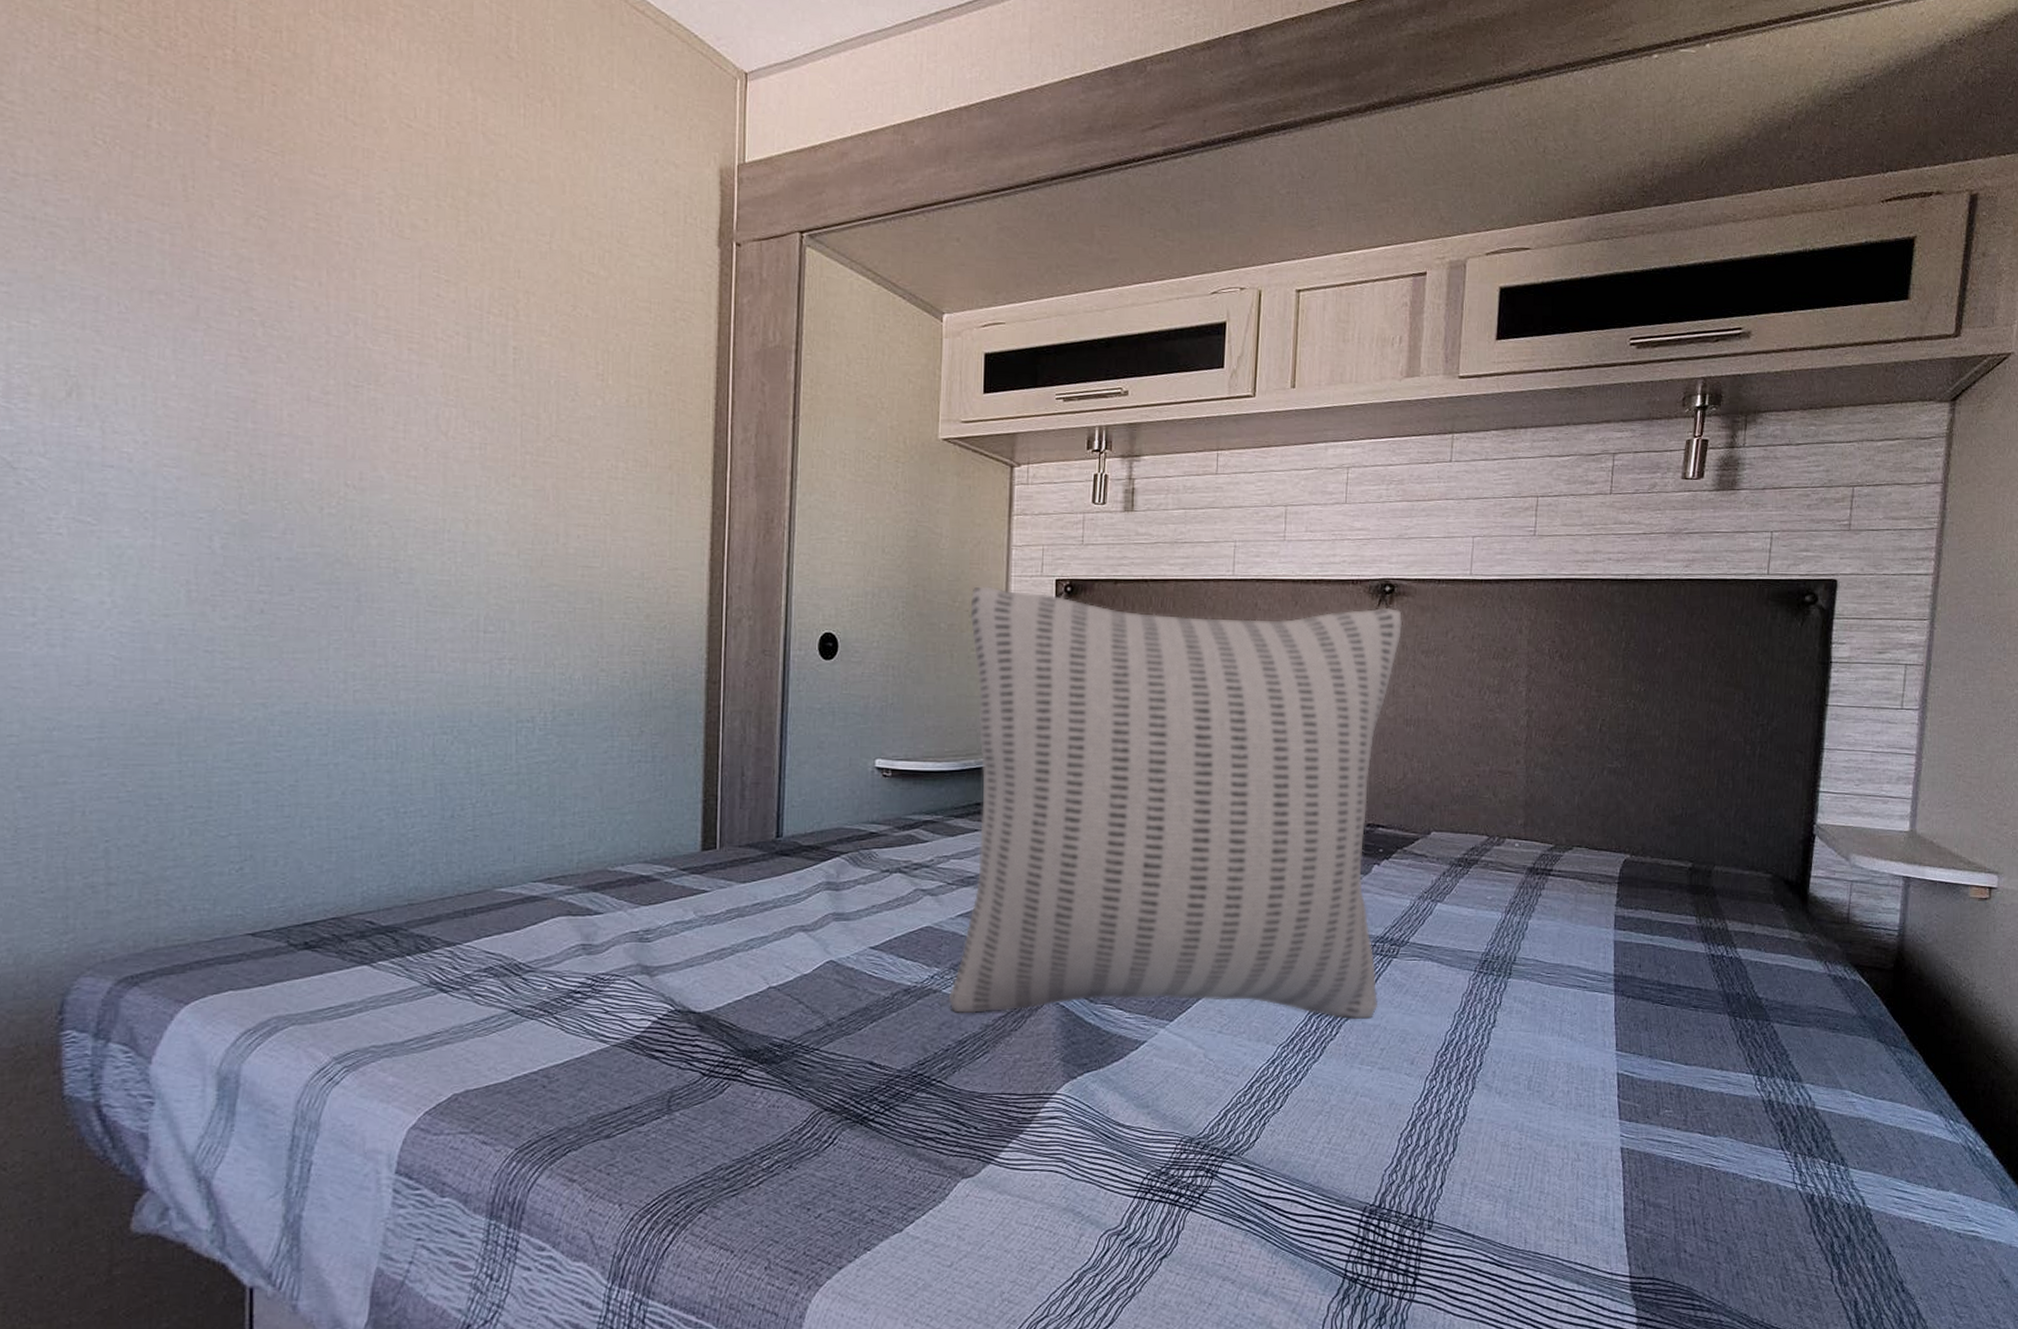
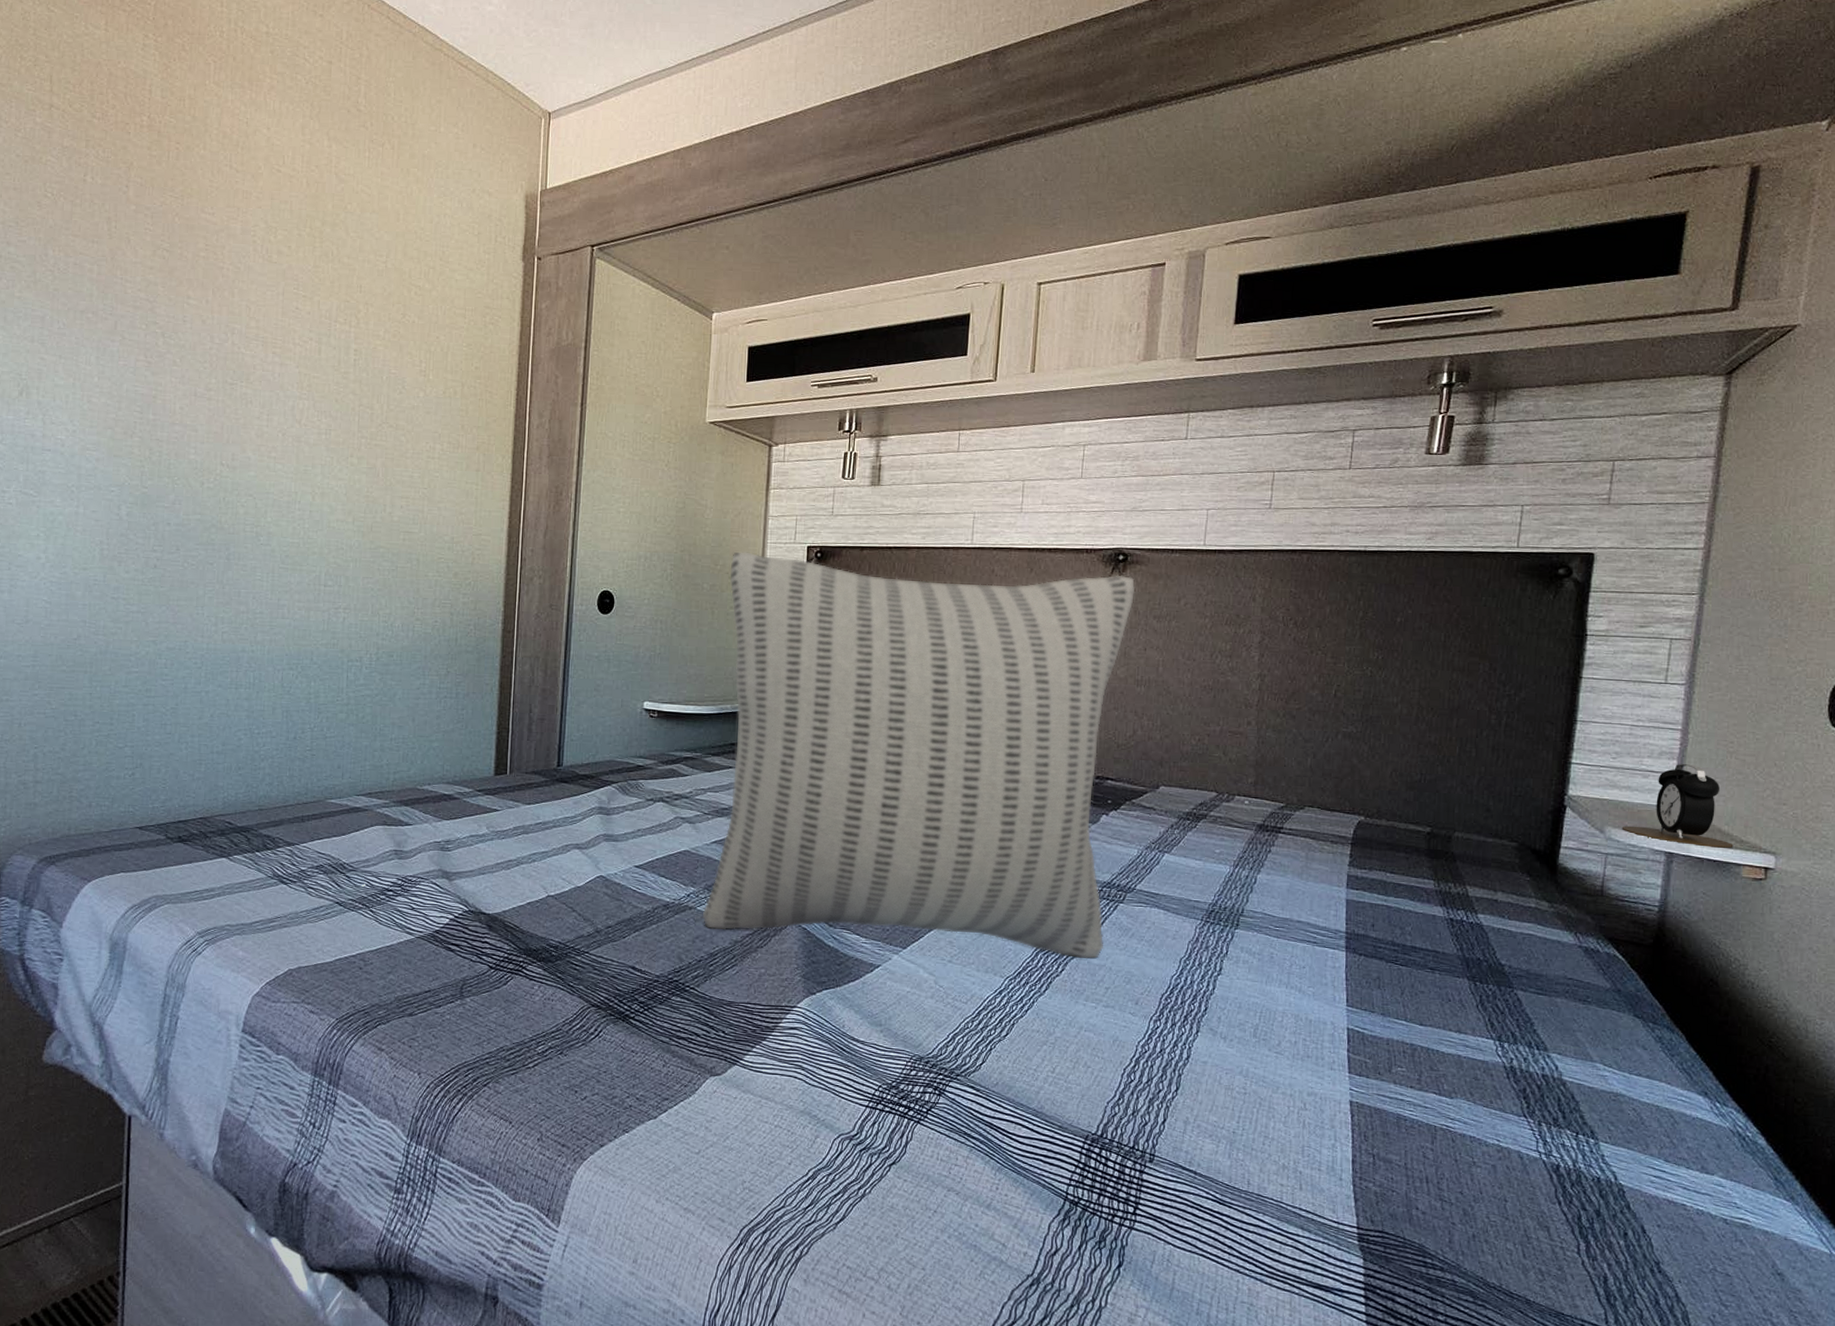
alarm clock: none [1866,789,1962,870] -> present [1623,764,1733,848]

